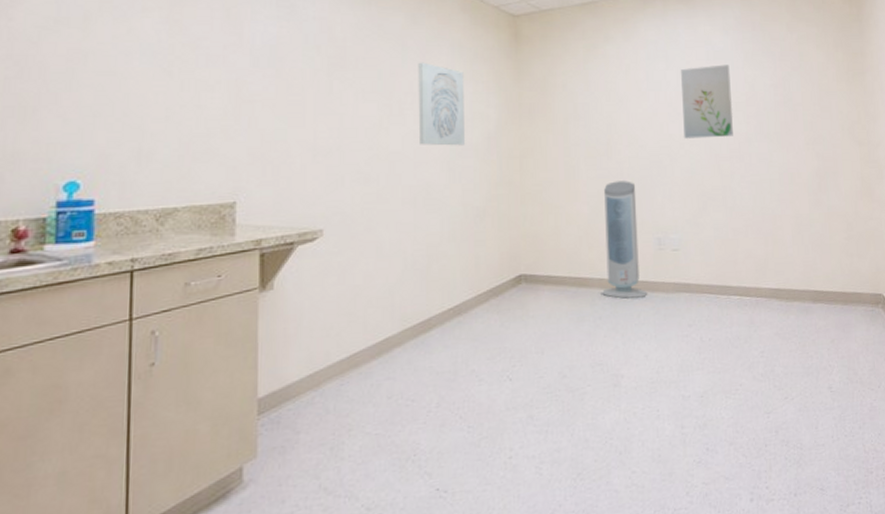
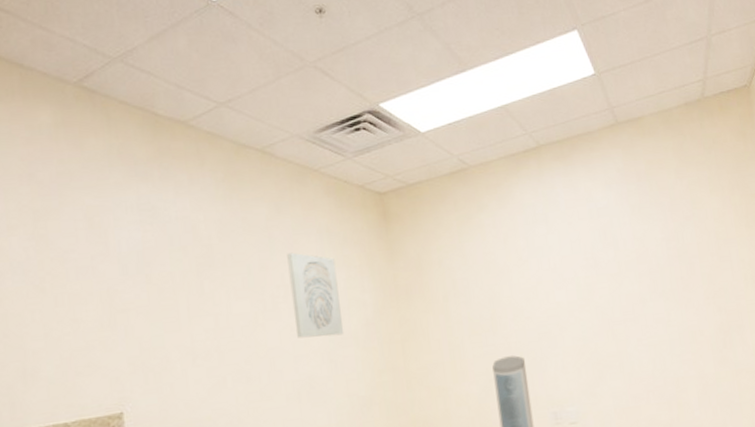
wall art: present [681,65,733,139] -> none [563,221,626,306]

